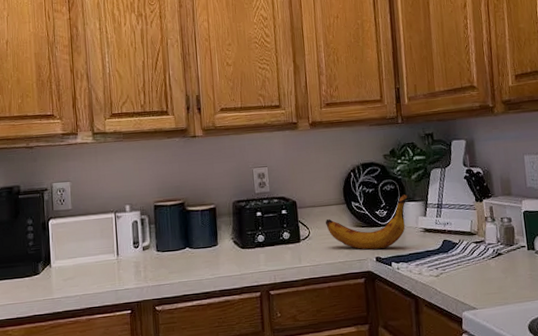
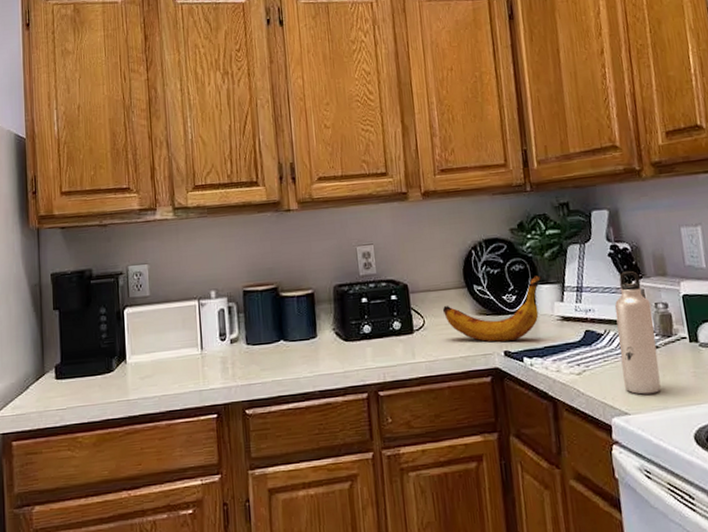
water bottle: none [468,191,503,293] -> present [614,270,661,395]

